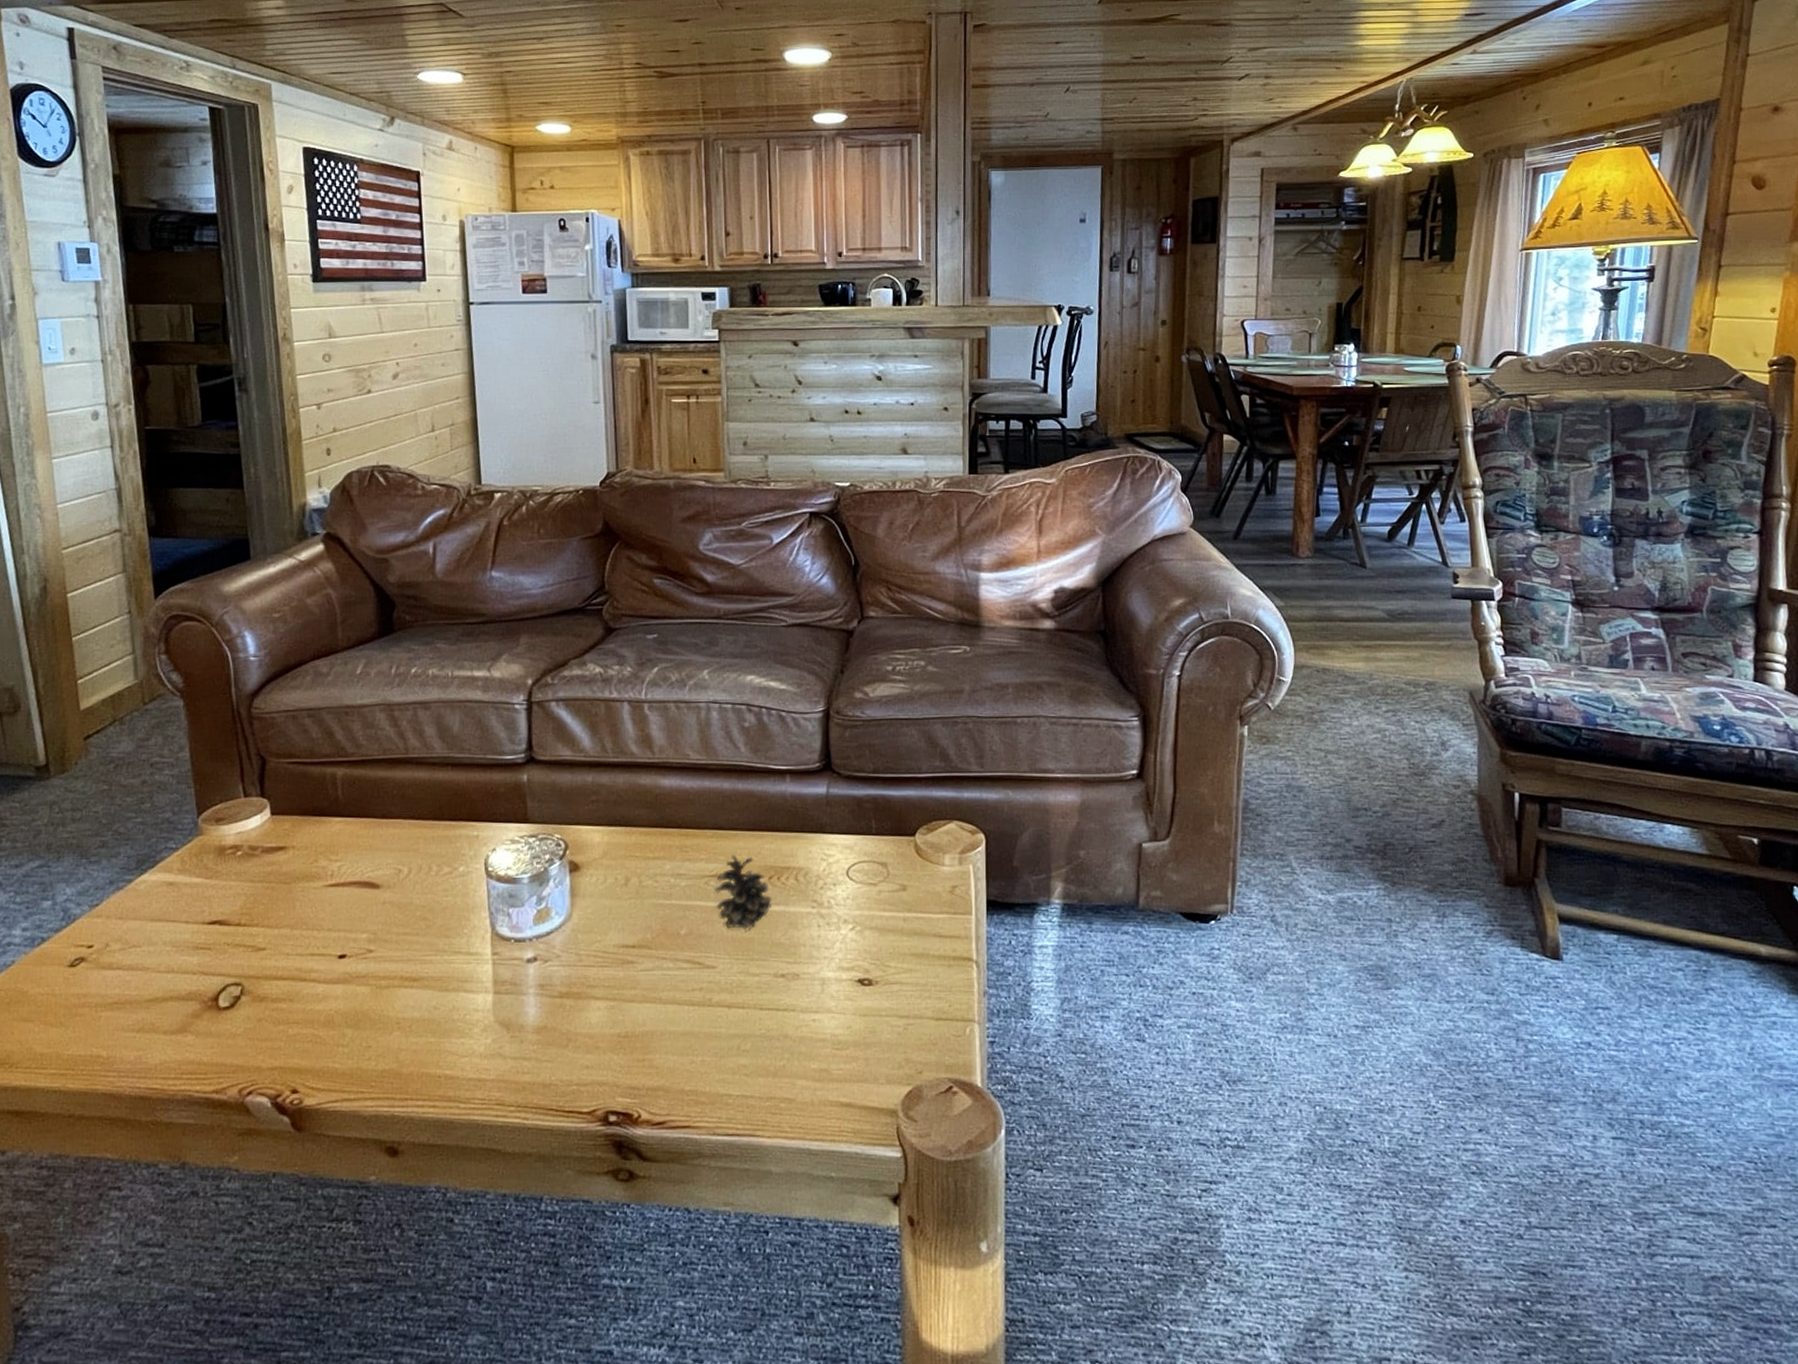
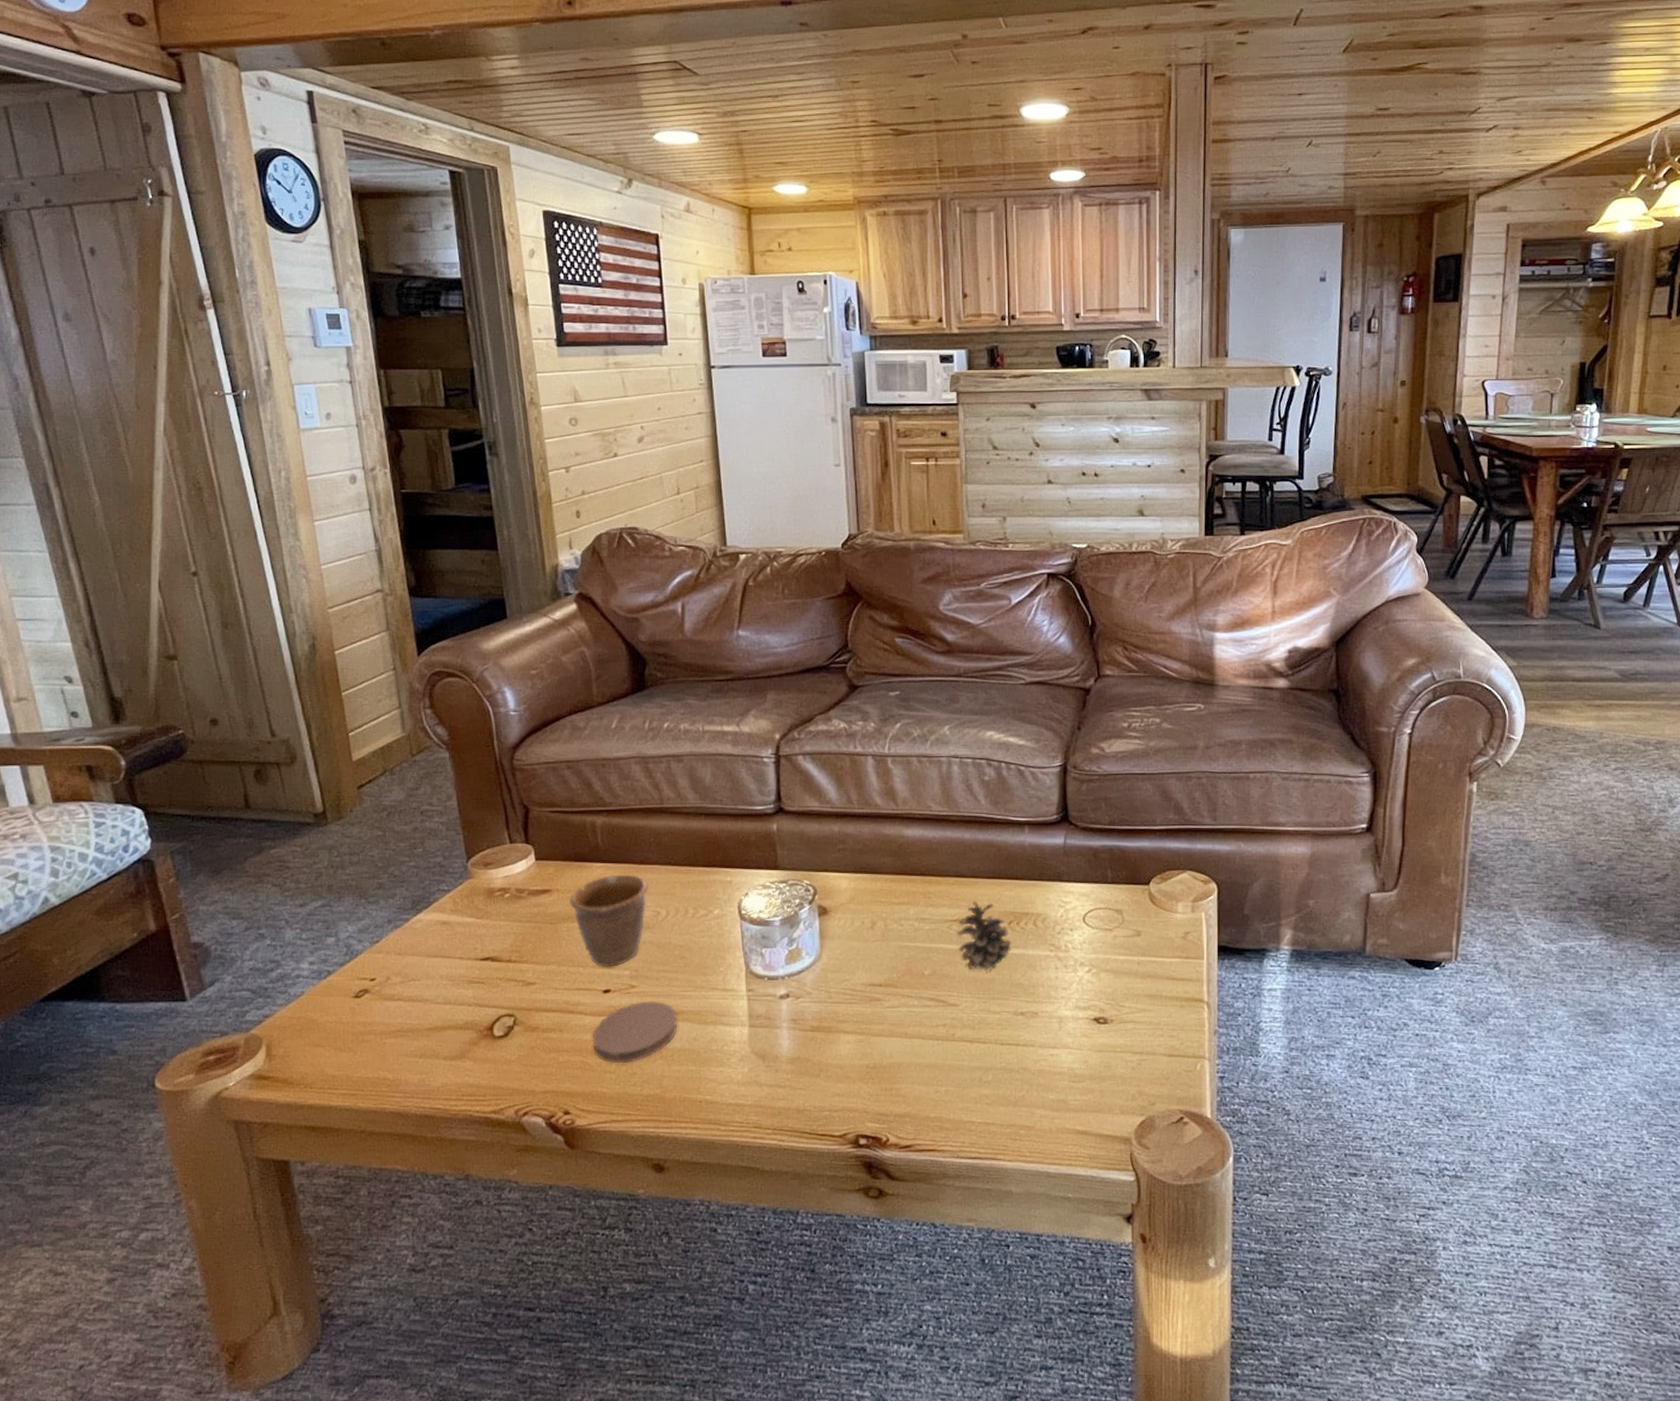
mug: none [305,829,390,930] -> present [569,874,648,967]
coaster: none [325,966,417,1037] -> present [592,1001,677,1064]

